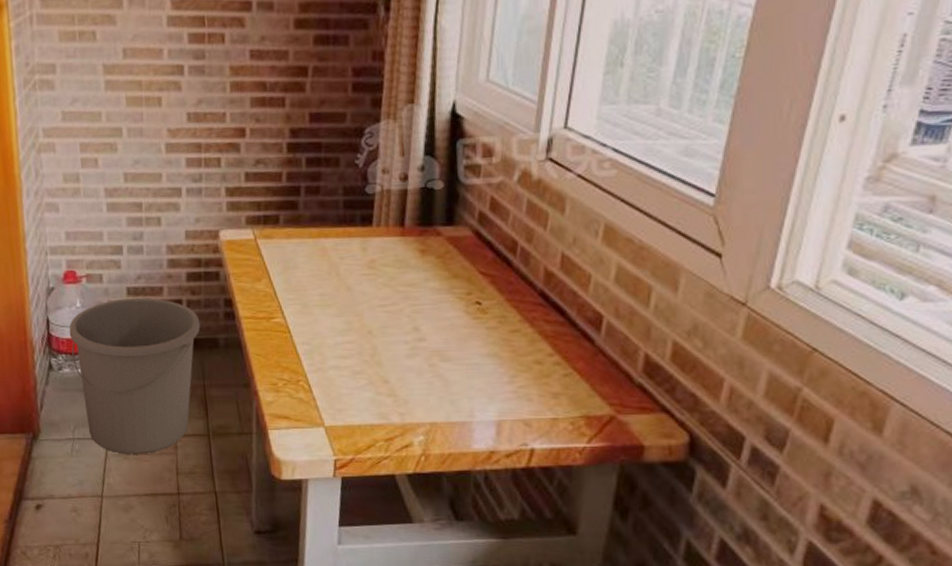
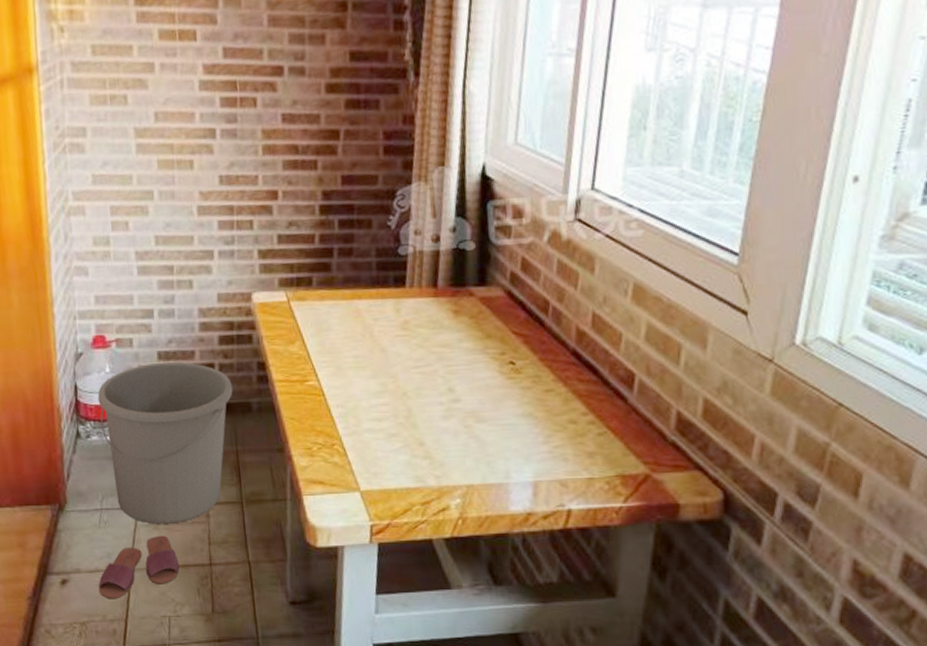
slippers: none [71,465,149,525] -> present [98,535,180,599]

